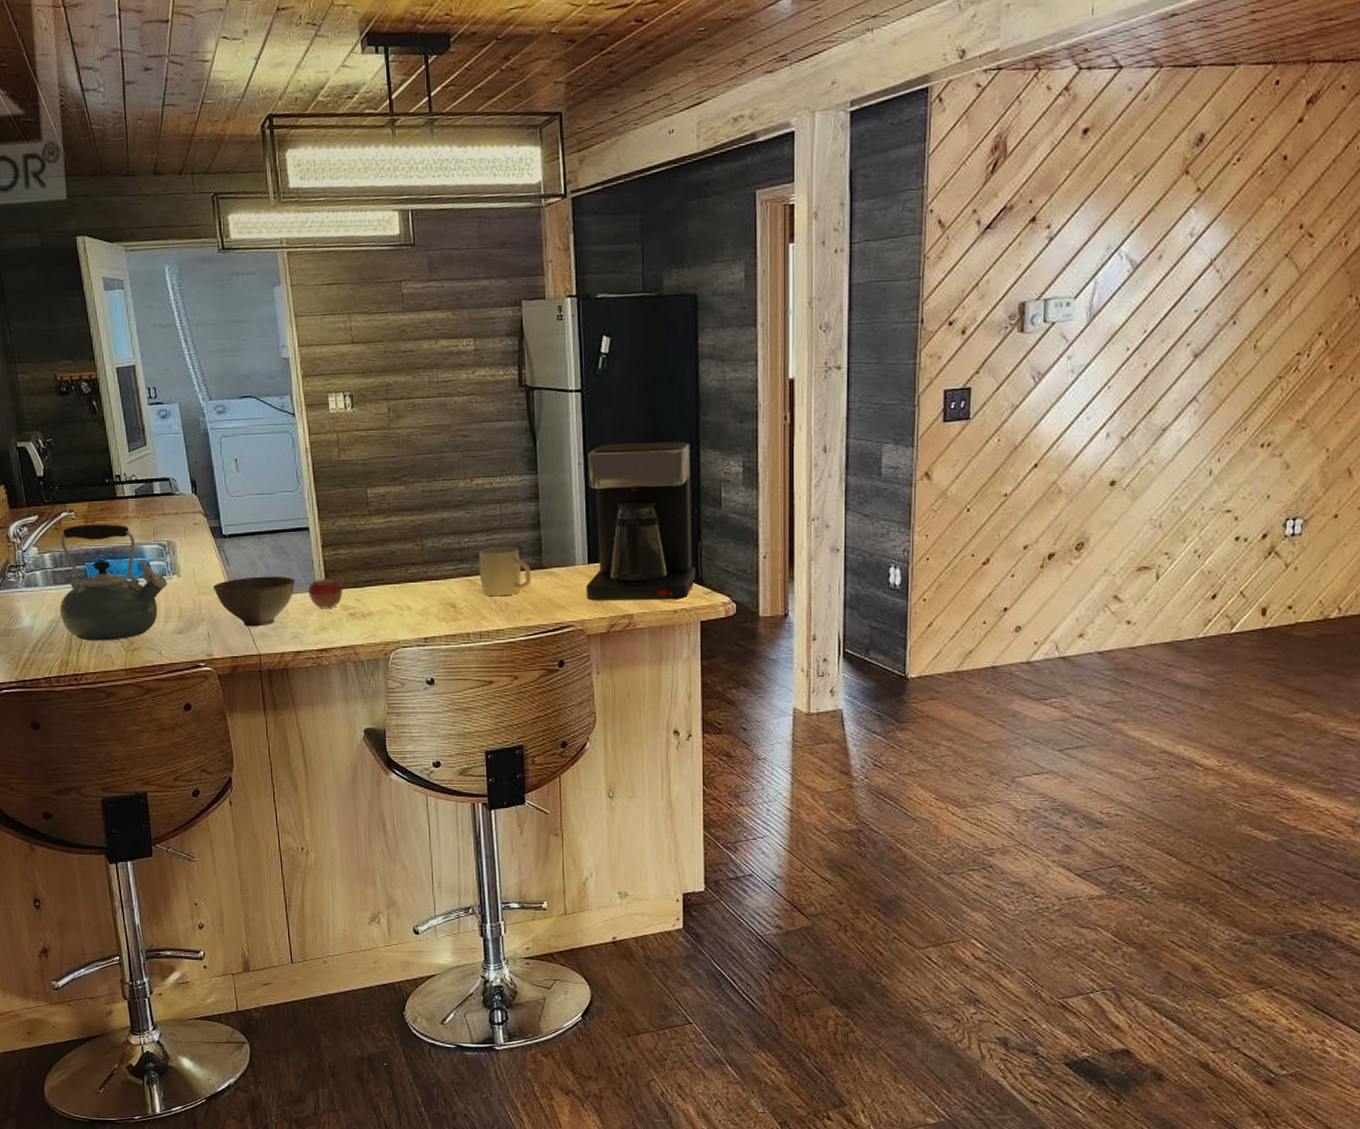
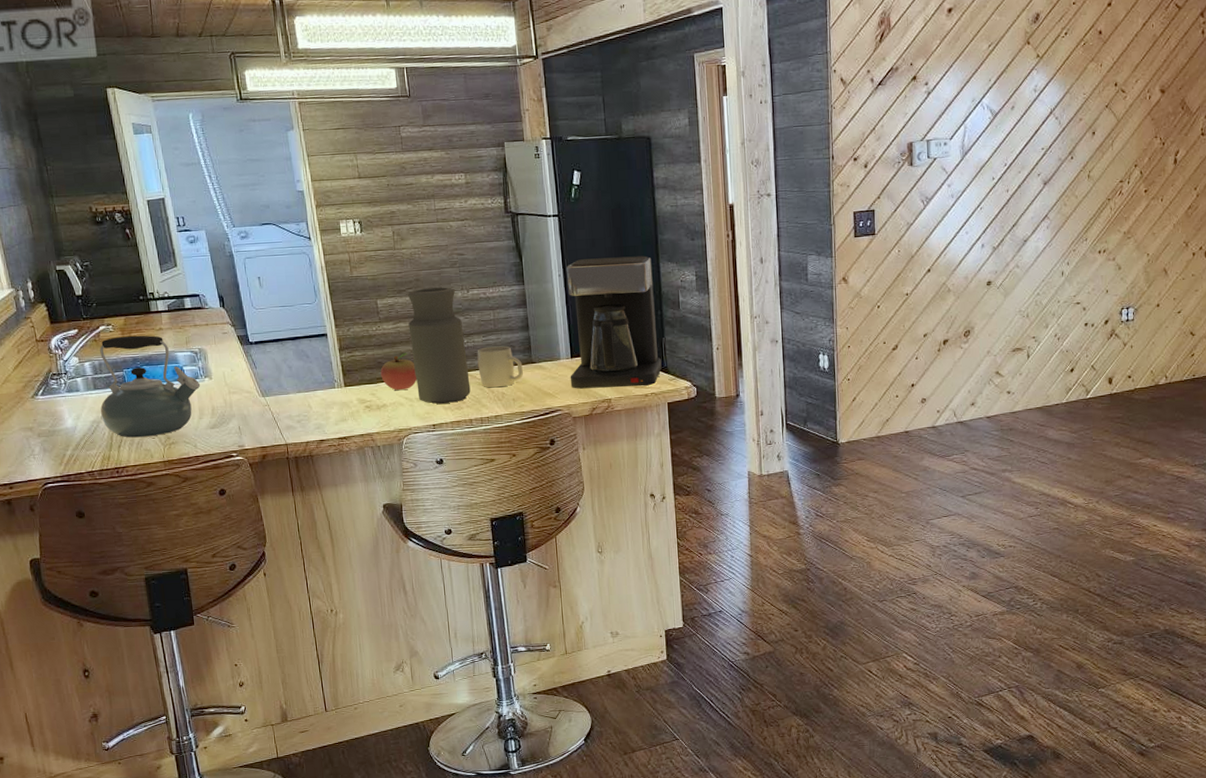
bowl: present [212,576,296,627] -> none [241,376,317,421]
fruit: present [308,575,343,608] -> none [328,374,359,402]
fruit: none [367,552,409,597] -> present [380,352,417,391]
vase: none [401,475,469,614] -> present [408,287,471,404]

